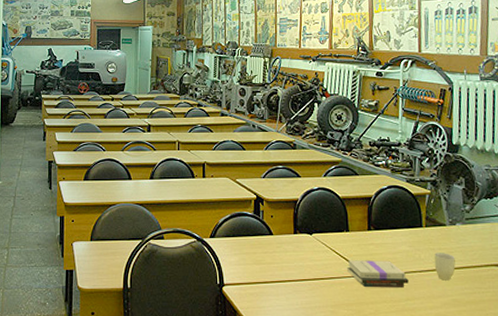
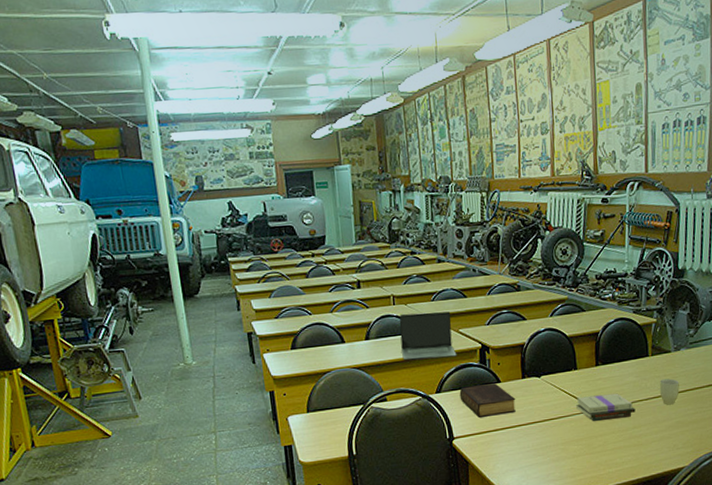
laptop: none [182,159,233,204] -> present [399,311,457,361]
book: none [232,235,287,267] -> present [459,383,516,417]

